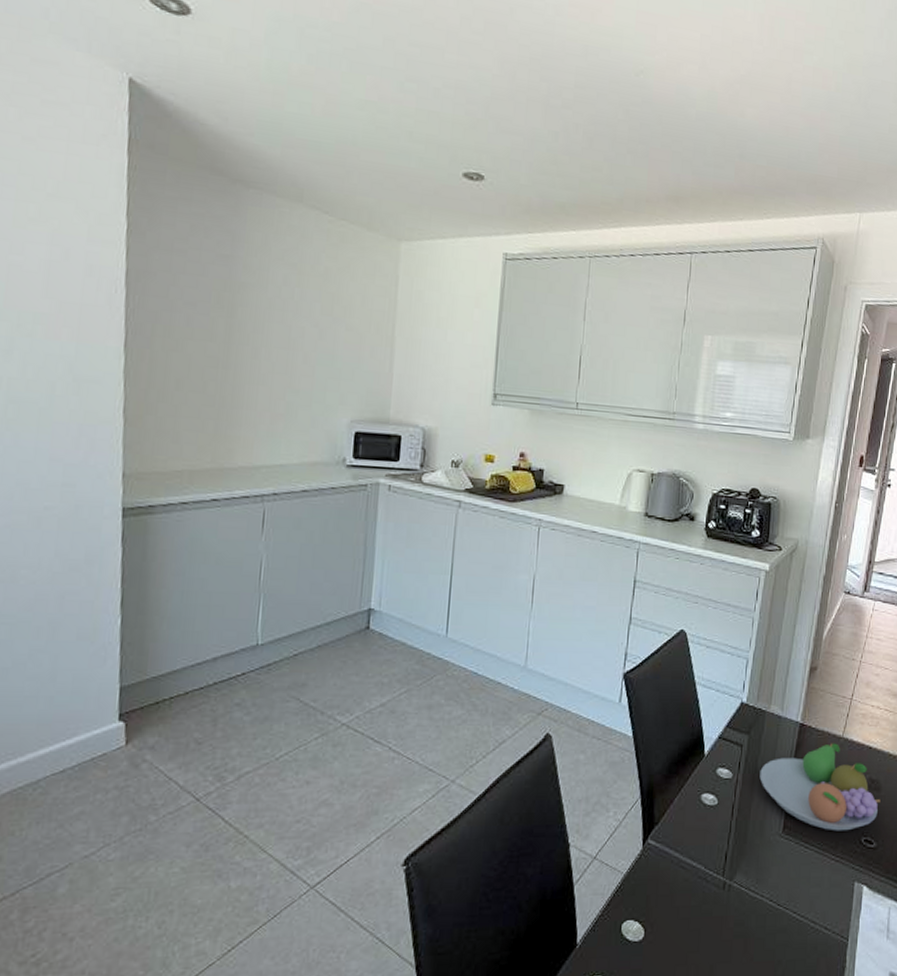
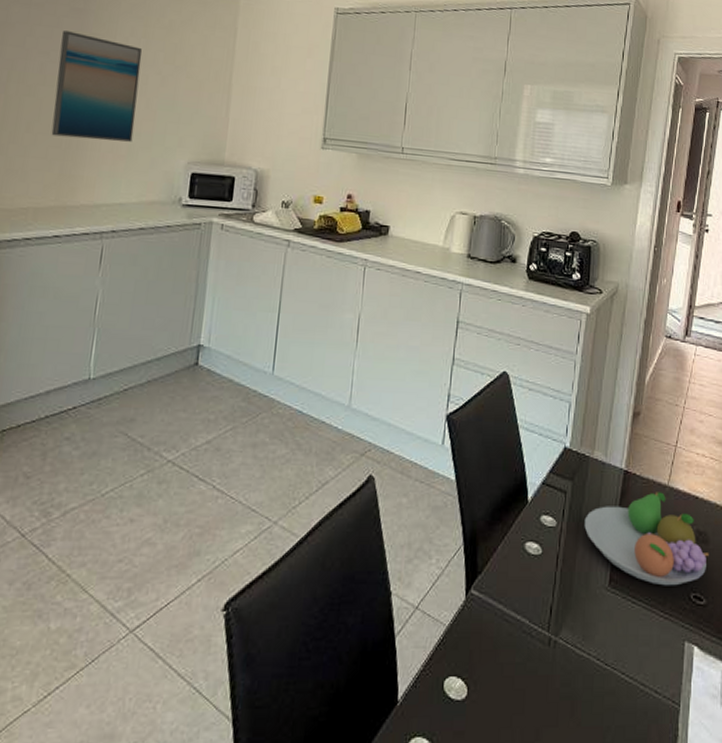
wall art: none [203,279,297,400] -> present [51,31,142,142]

